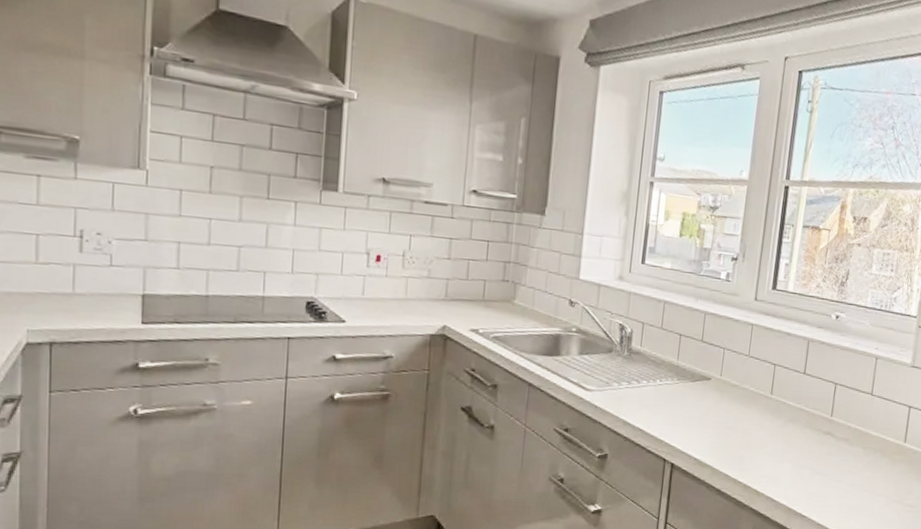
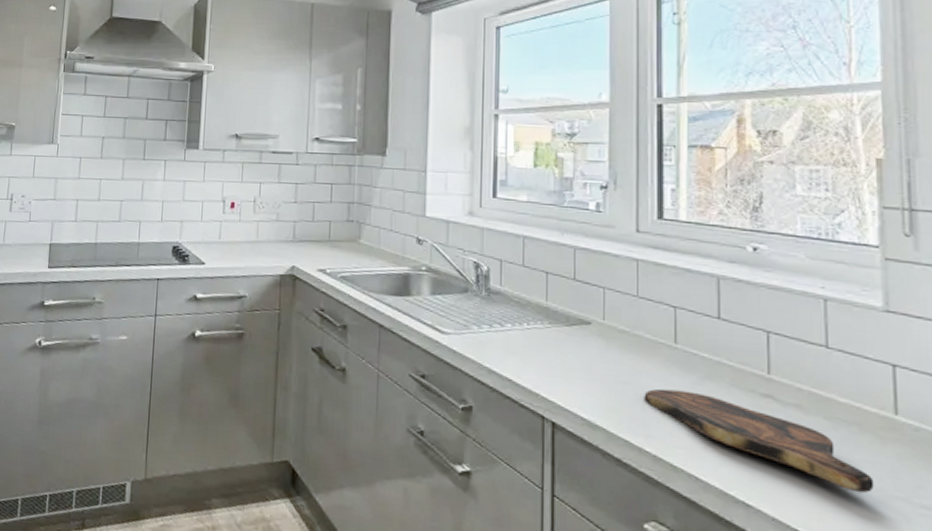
cutting board: none [743,431,884,500] -> present [644,388,875,494]

